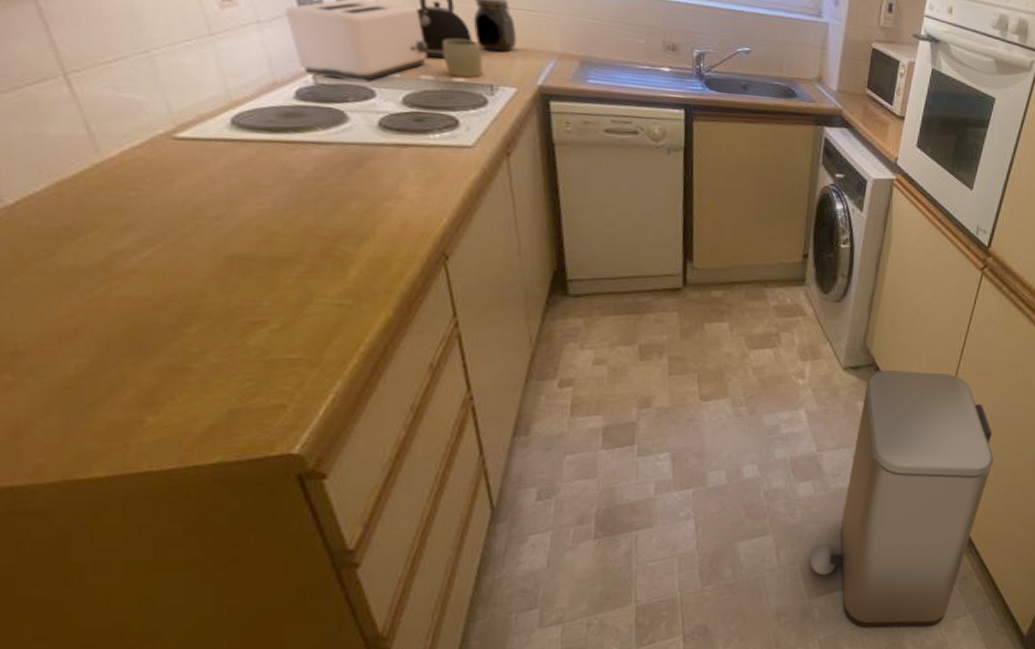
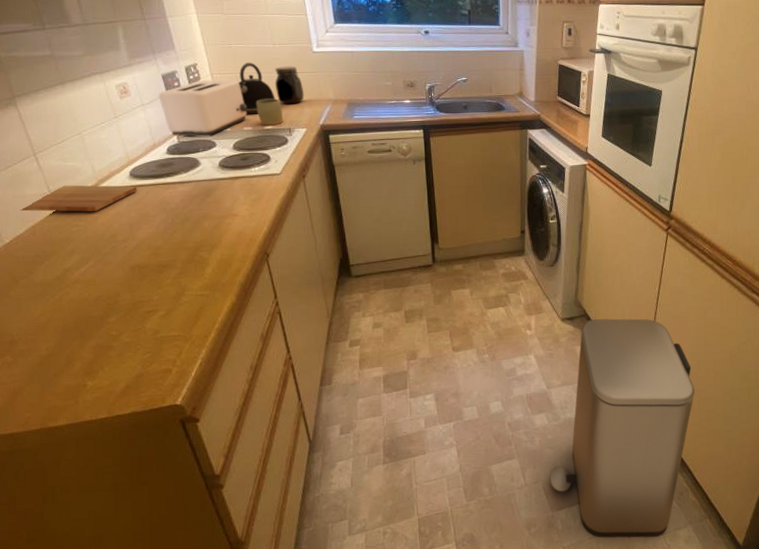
cutting board: none [36,126,243,172] -> present [21,185,138,212]

